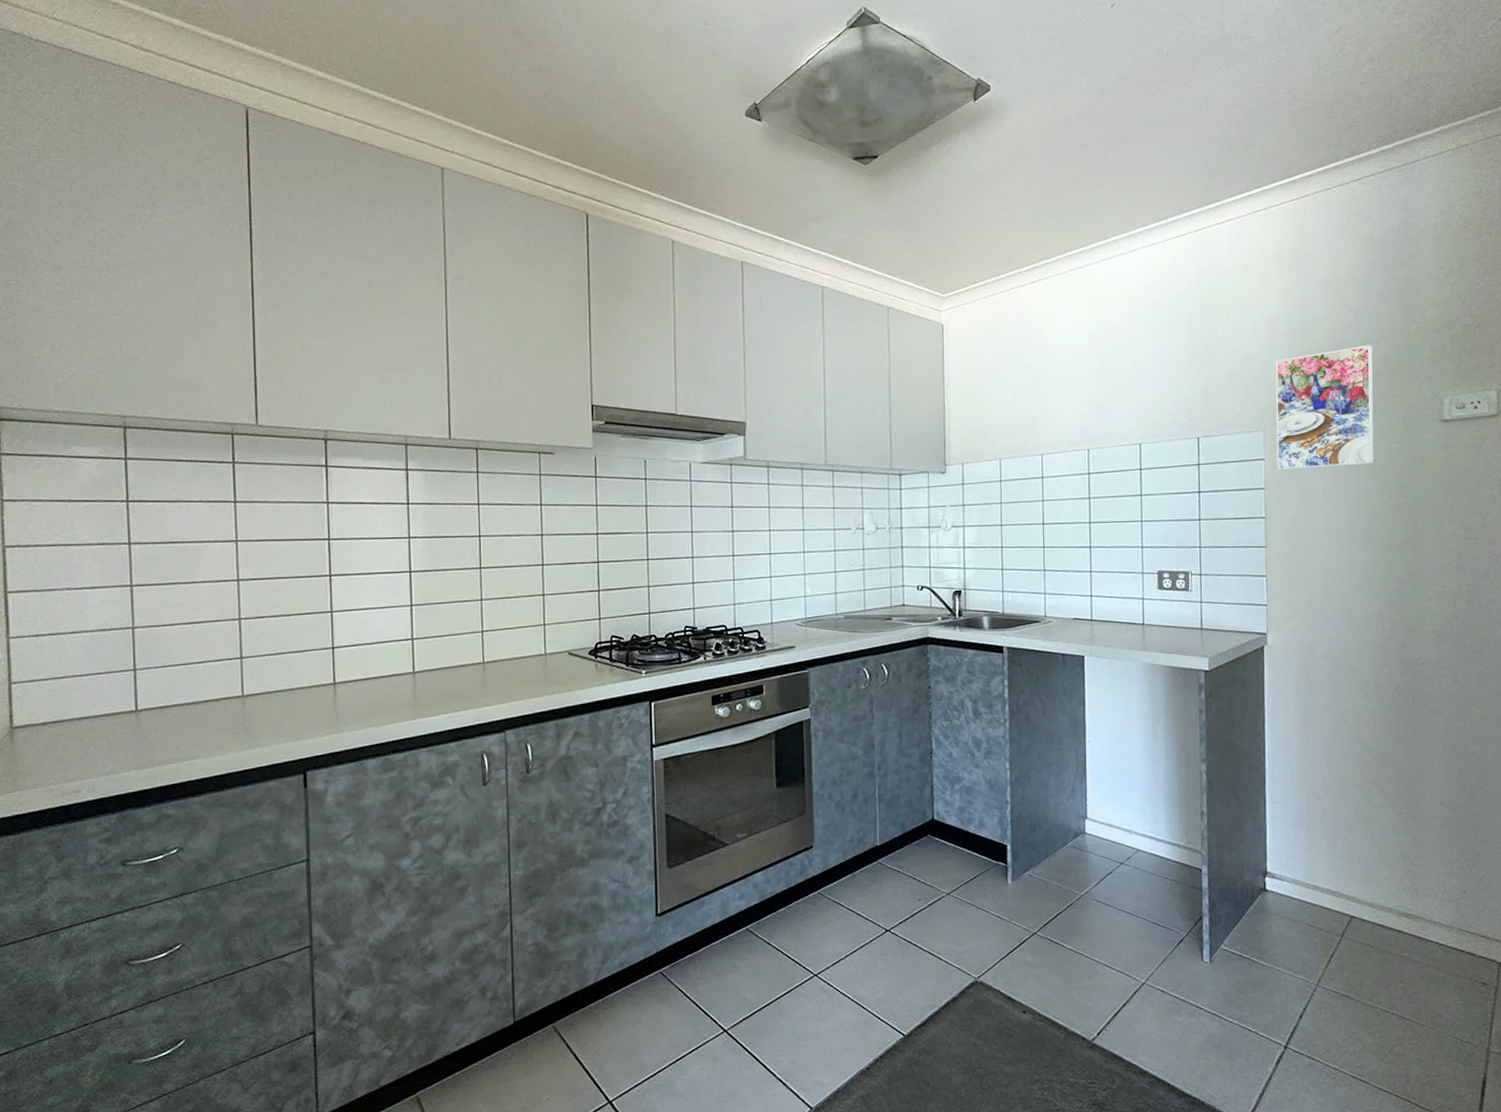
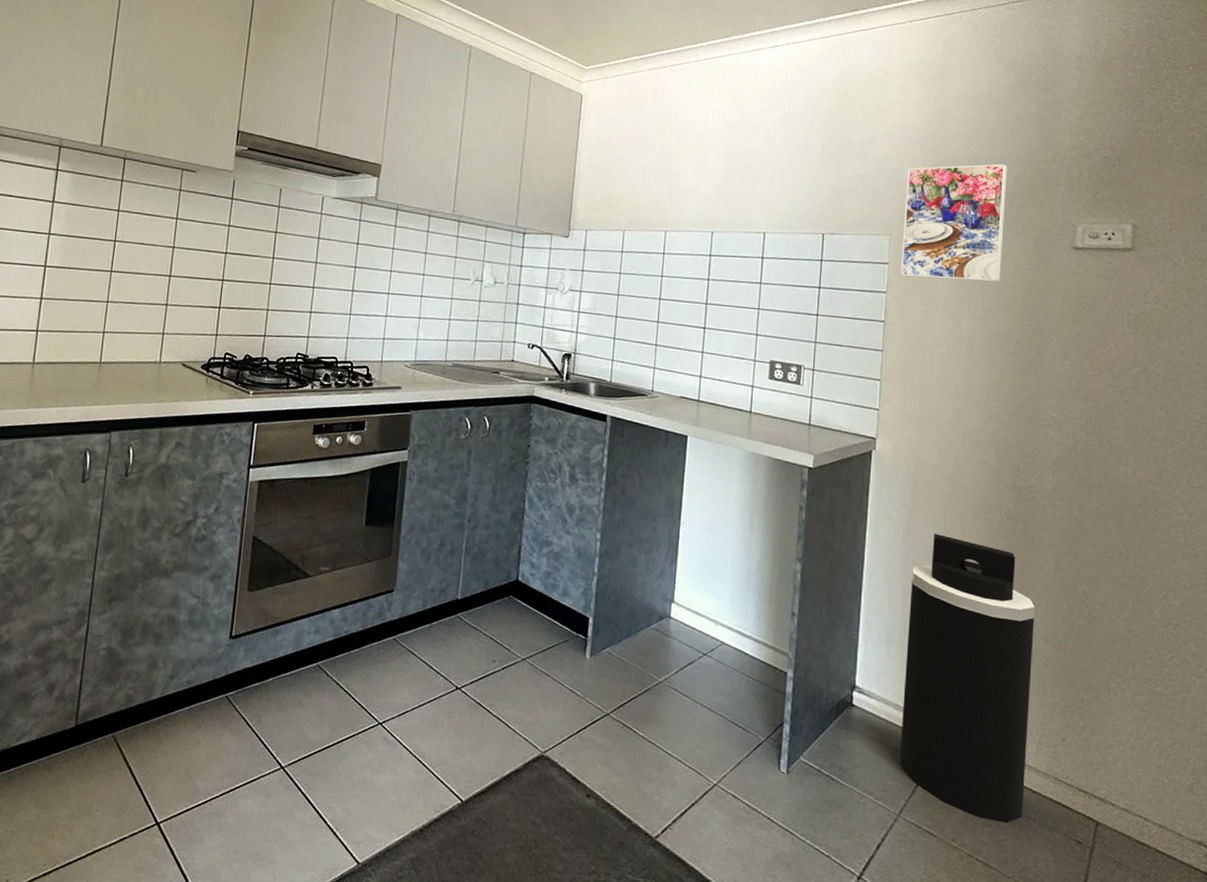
trash can: none [1311,717,1432,977] -> present [899,534,1035,824]

